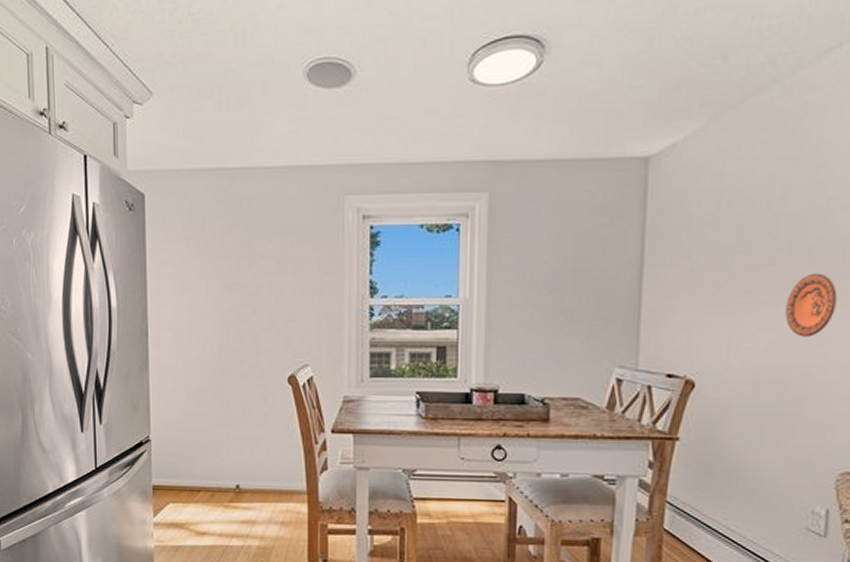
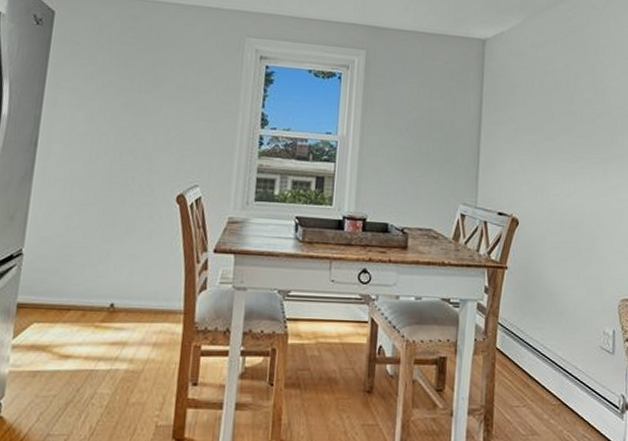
decorative plate: present [785,273,837,337] -> none [580,140,613,189]

